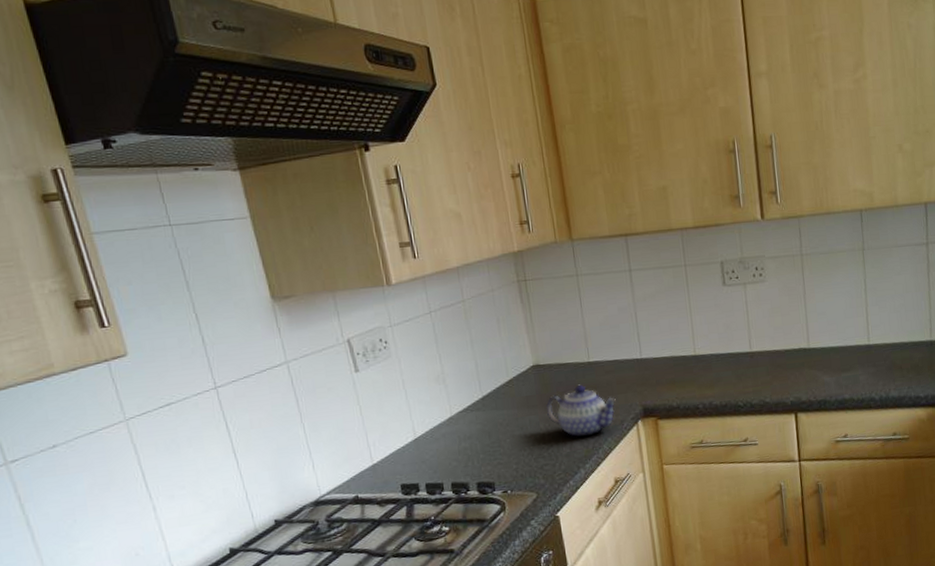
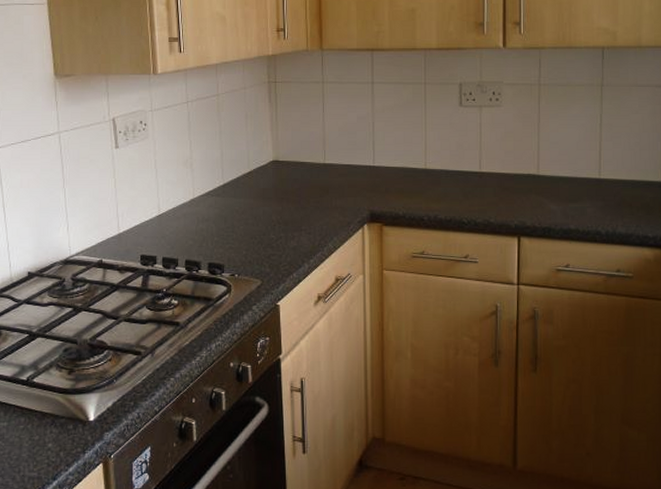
teapot: present [546,384,616,437] -> none [280,183,345,232]

